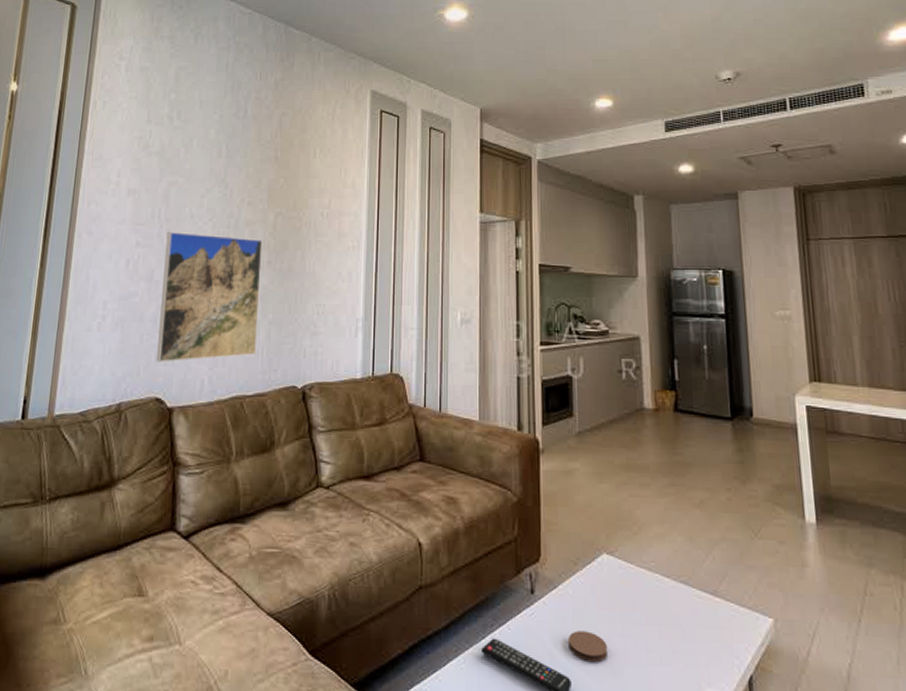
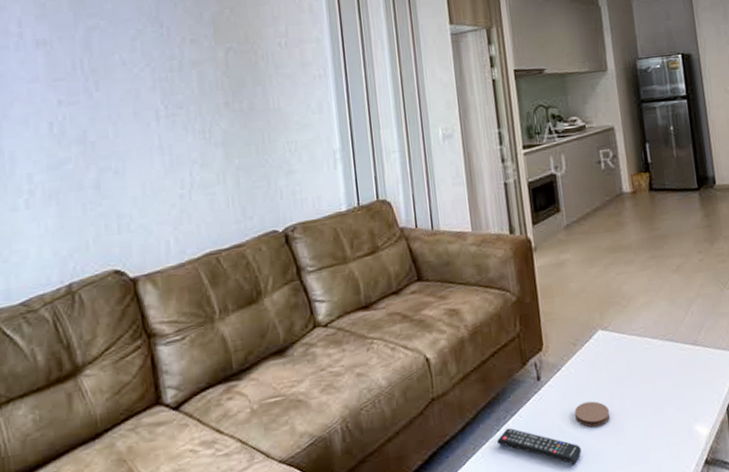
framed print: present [156,231,263,363] -> none [95,79,227,232]

